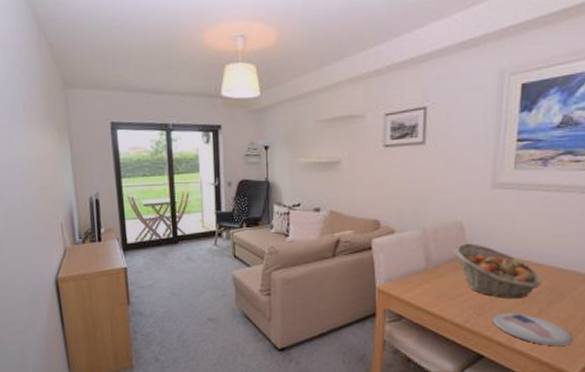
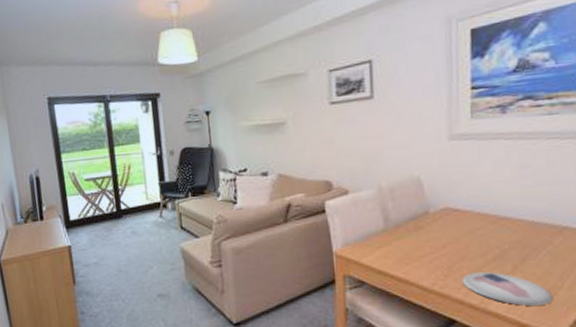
fruit basket: present [453,243,541,299] -> none [413,199,511,258]

